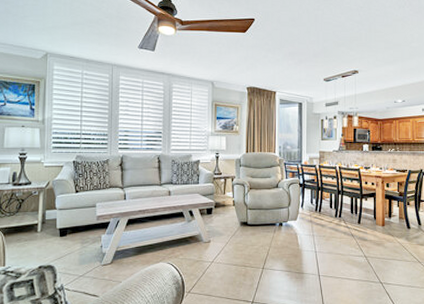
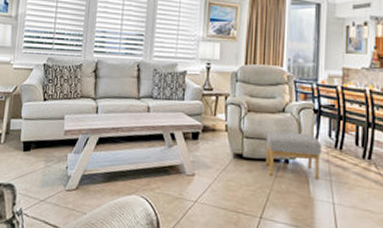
footstool: none [264,202,306,236] -> present [265,130,321,180]

